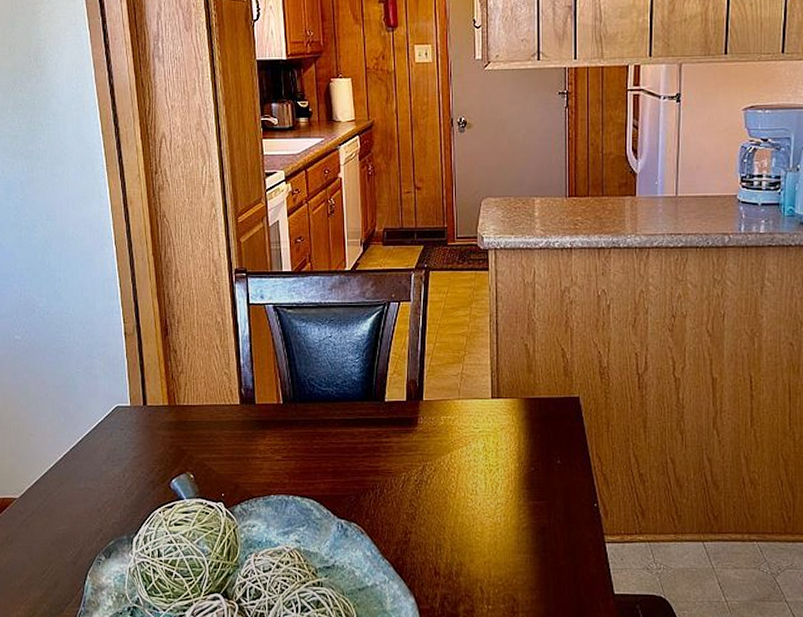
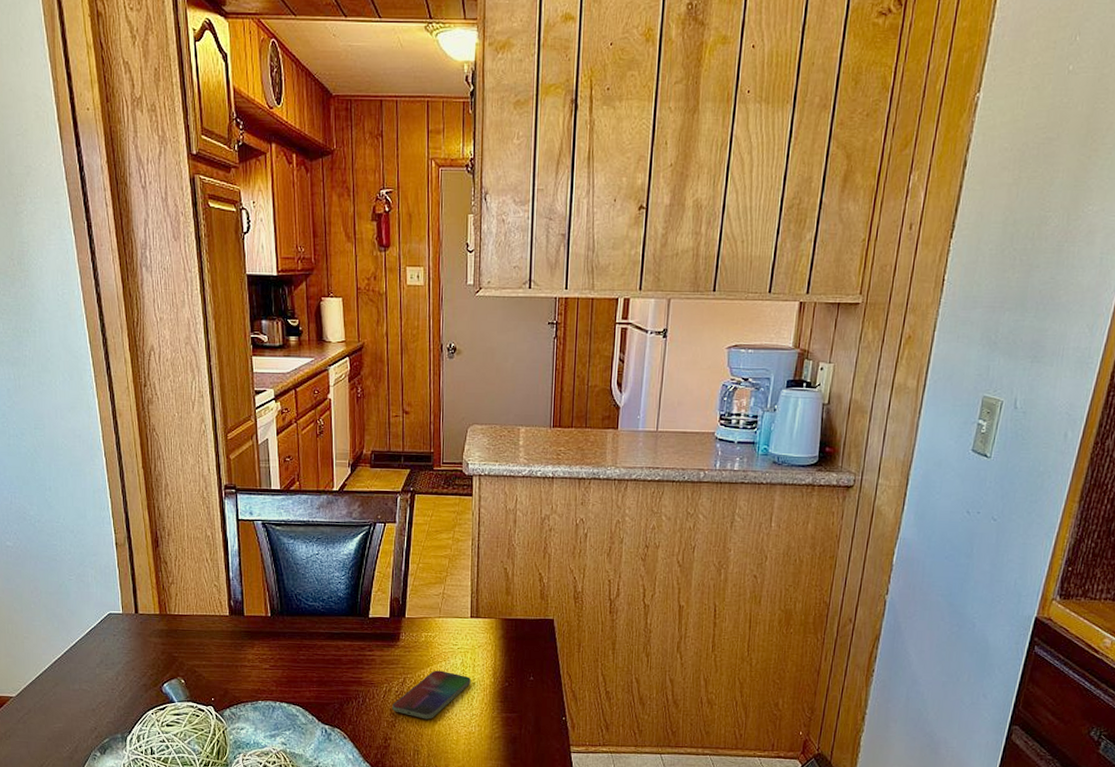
smartphone: none [412,456,494,510] -> present [392,670,471,720]

